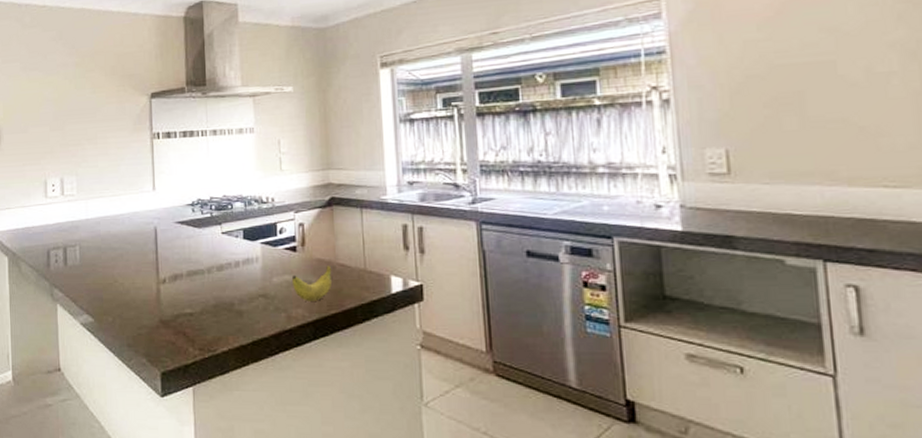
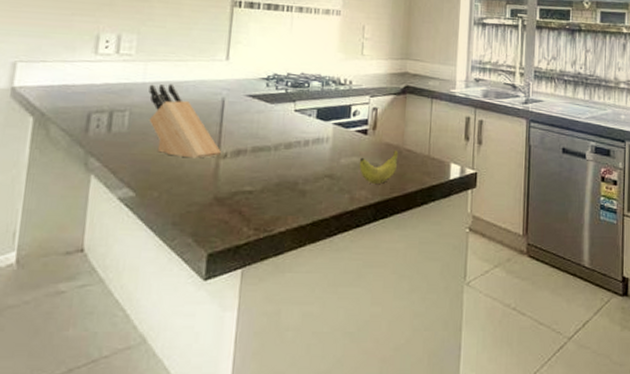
knife block: none [92,218,160,285] -> present [148,84,221,159]

